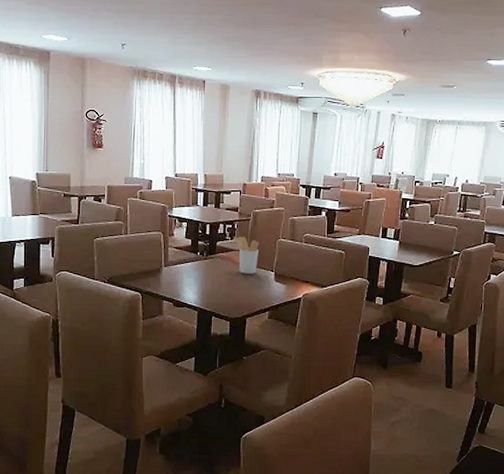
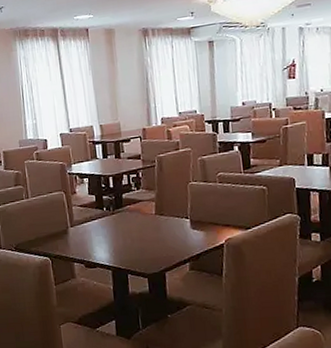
utensil holder: present [234,236,259,274] -> none [140,184,170,225]

